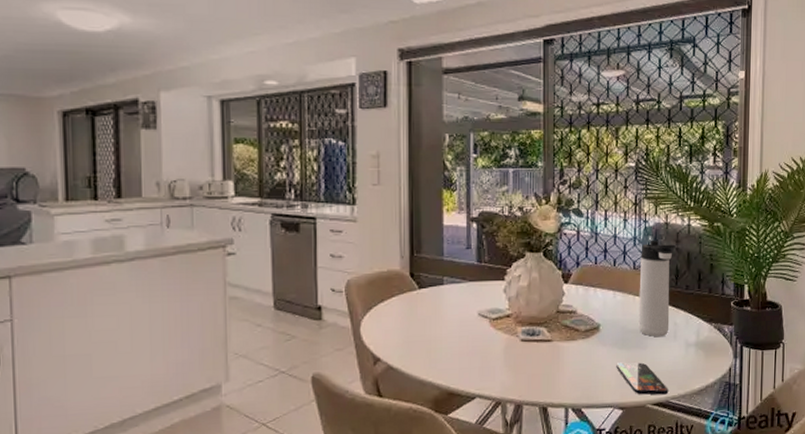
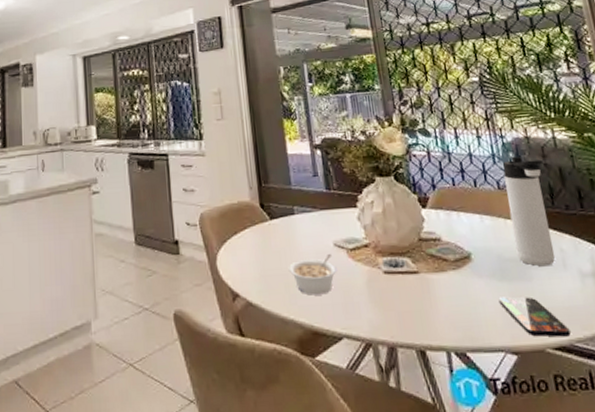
legume: none [431,323,478,360] -> present [288,254,338,296]

